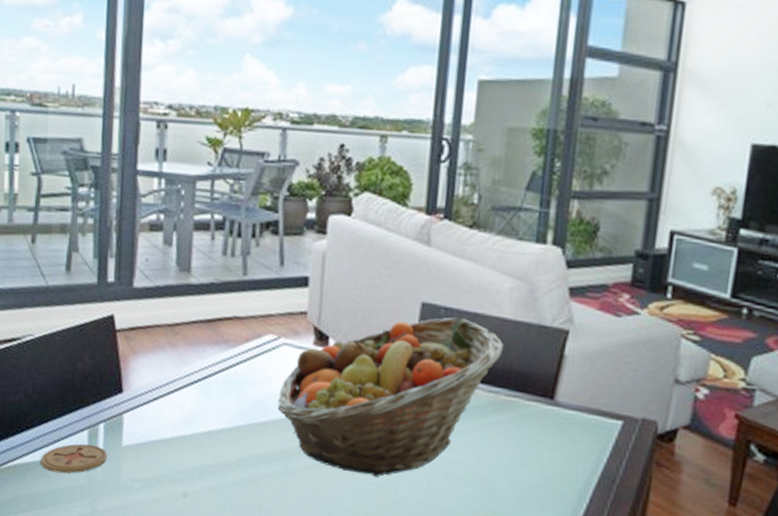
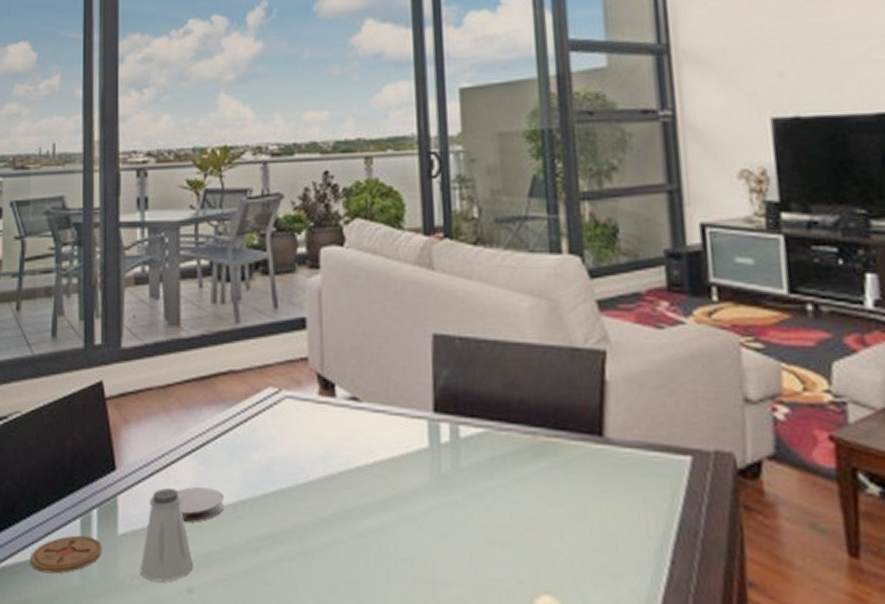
saltshaker: none [141,411,189,487] -> present [141,488,194,582]
coaster: none [178,412,220,441] -> present [177,487,223,523]
fruit basket: present [277,317,504,477] -> none [286,348,534,552]

